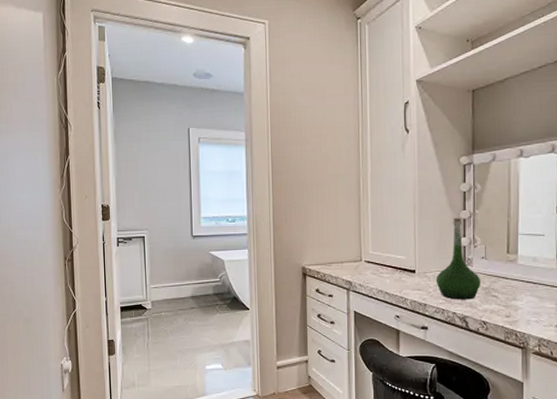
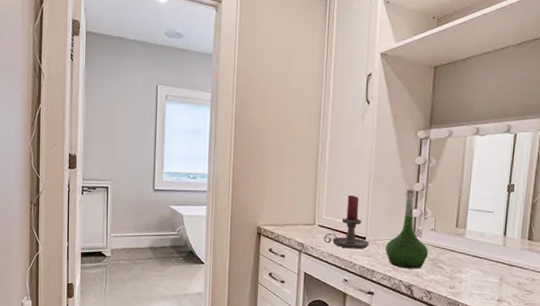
candle holder: none [372,227,419,283] -> present [324,194,369,249]

